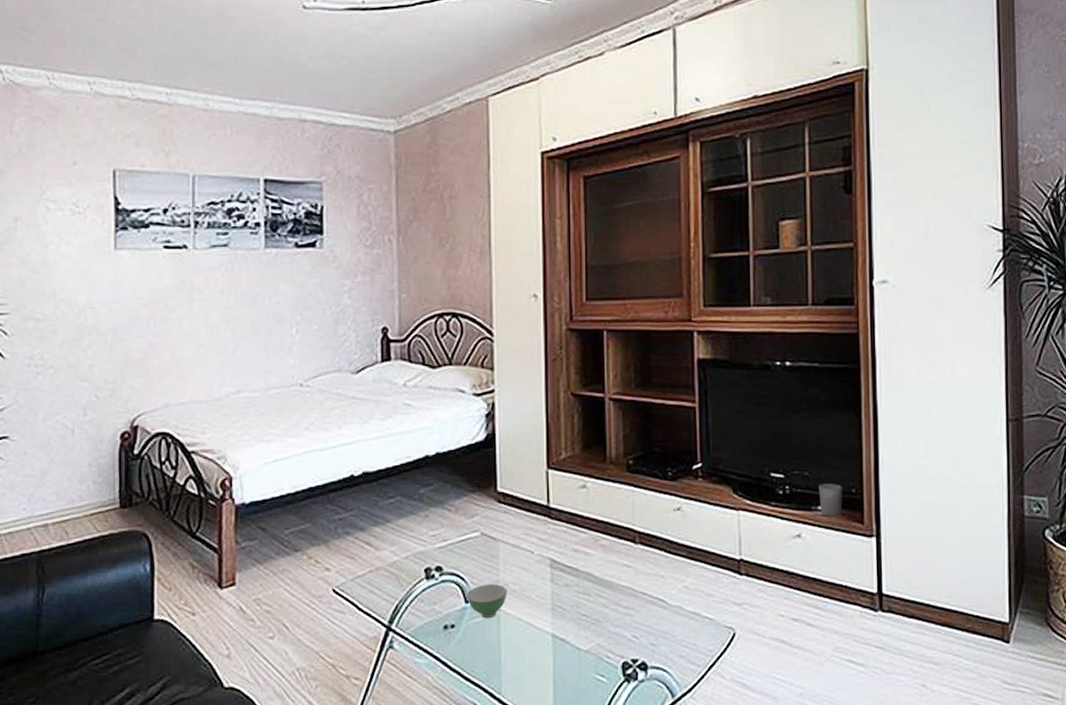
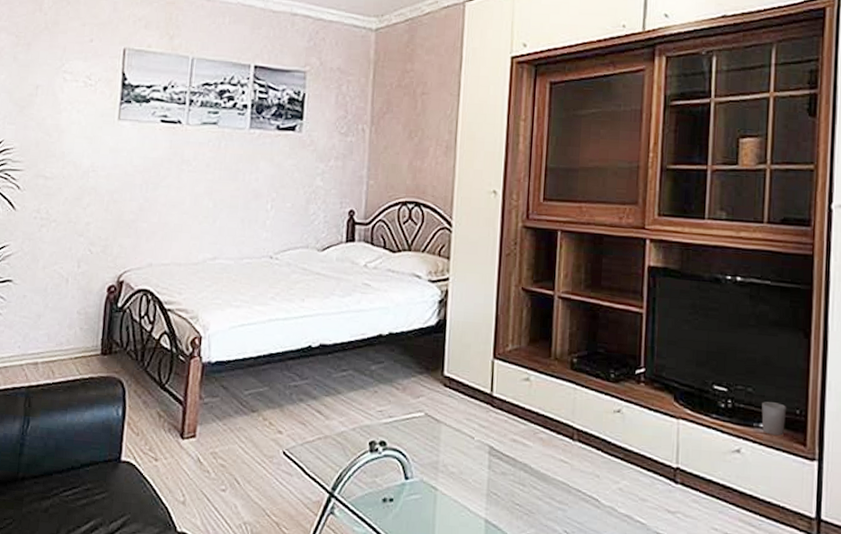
bowl: present [466,584,507,619] -> none [406,463,446,497]

